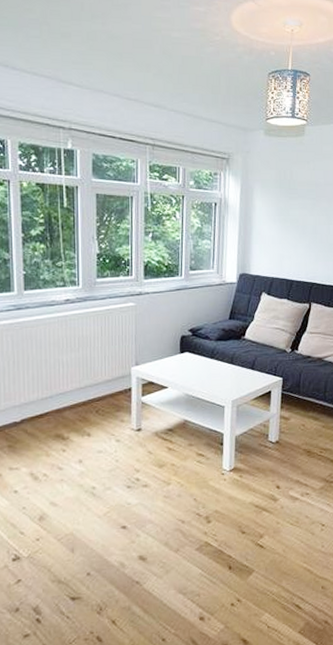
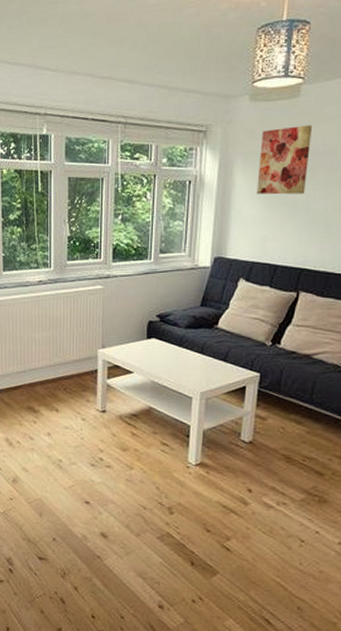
wall art: none [273,160,316,219] -> present [257,125,313,195]

